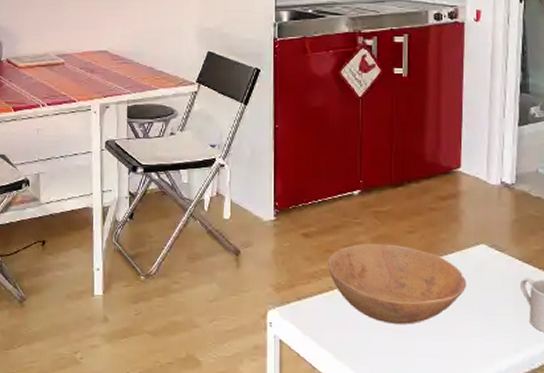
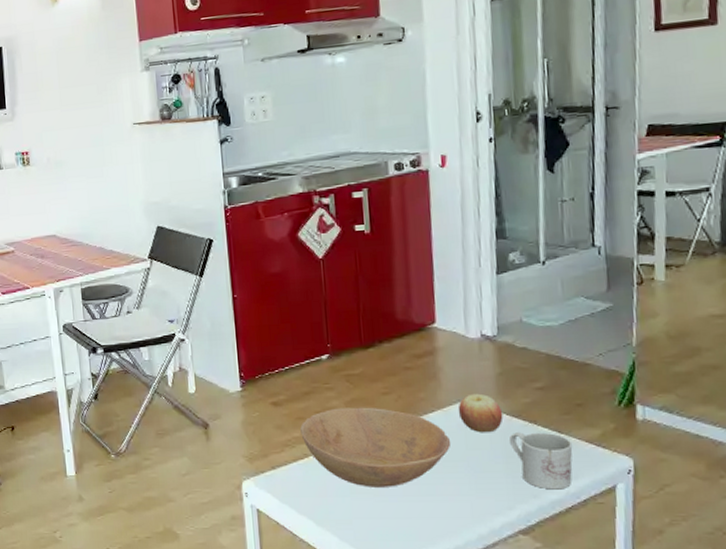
apple: none [475,238,516,276] -> present [458,393,504,432]

